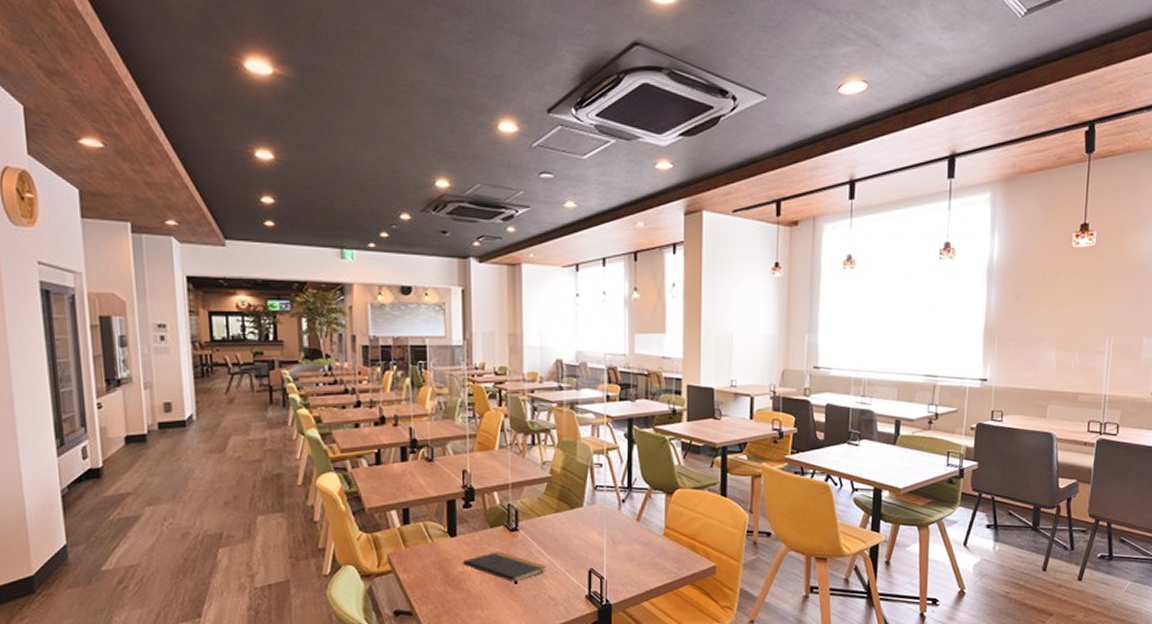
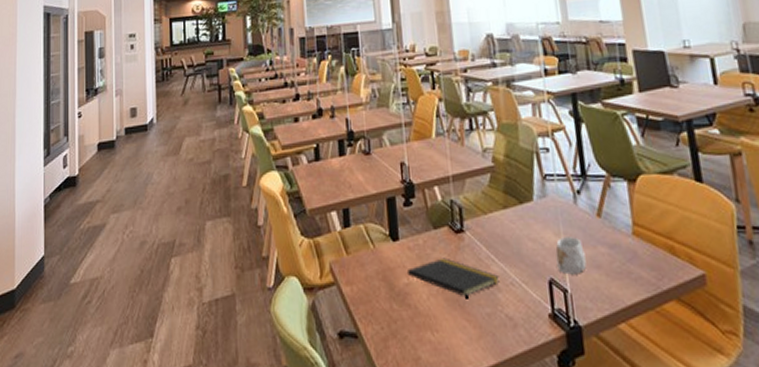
mug: none [597,536,622,566] -> present [555,237,587,275]

